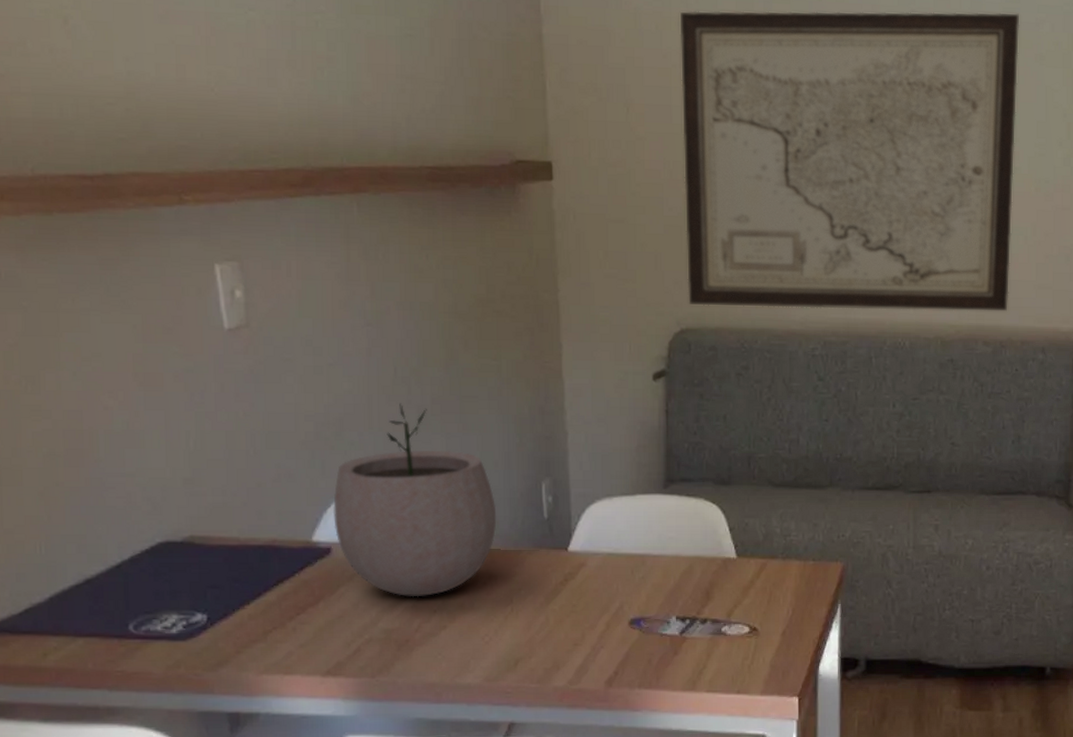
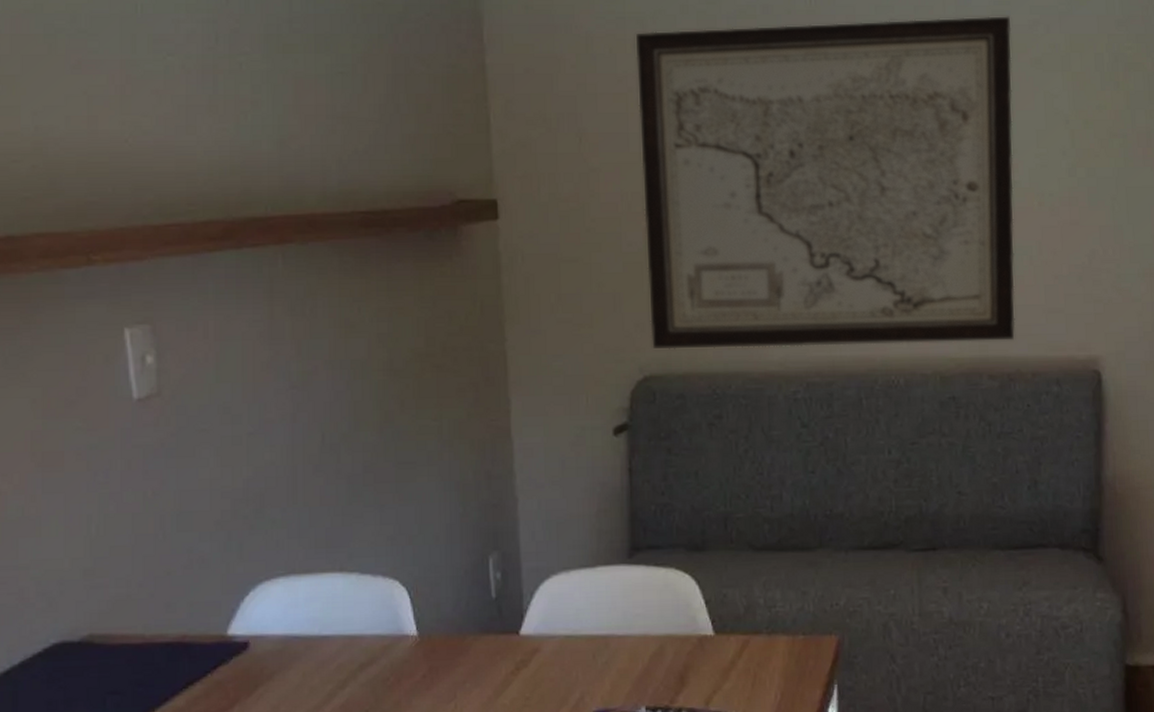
plant pot: present [333,403,497,597] -> none [252,473,438,696]

